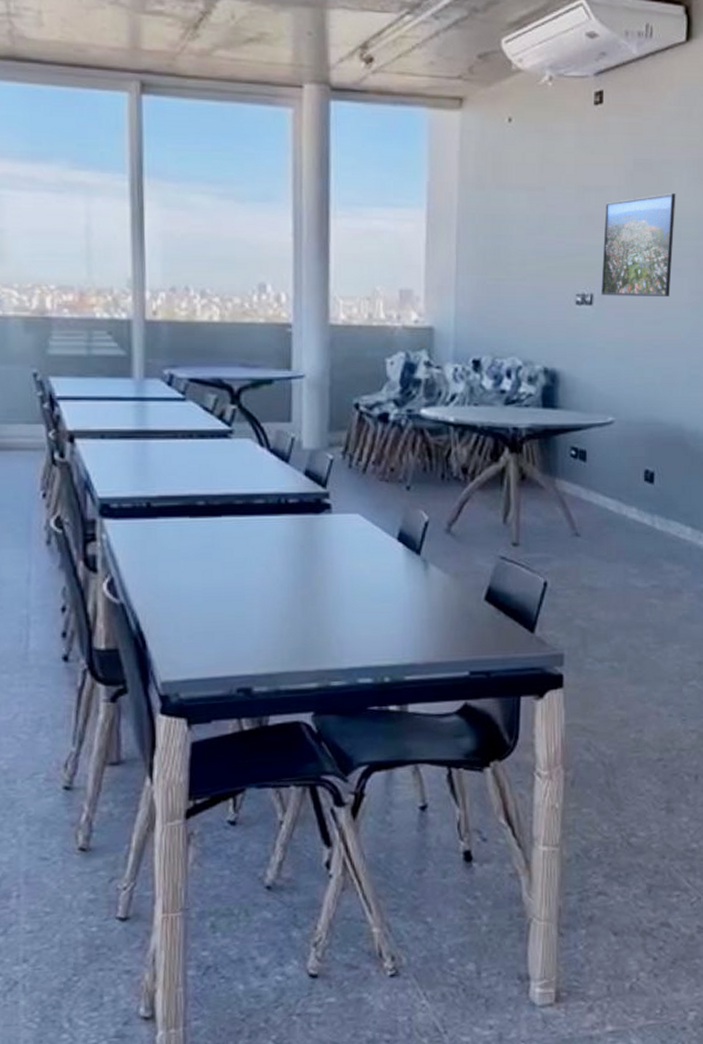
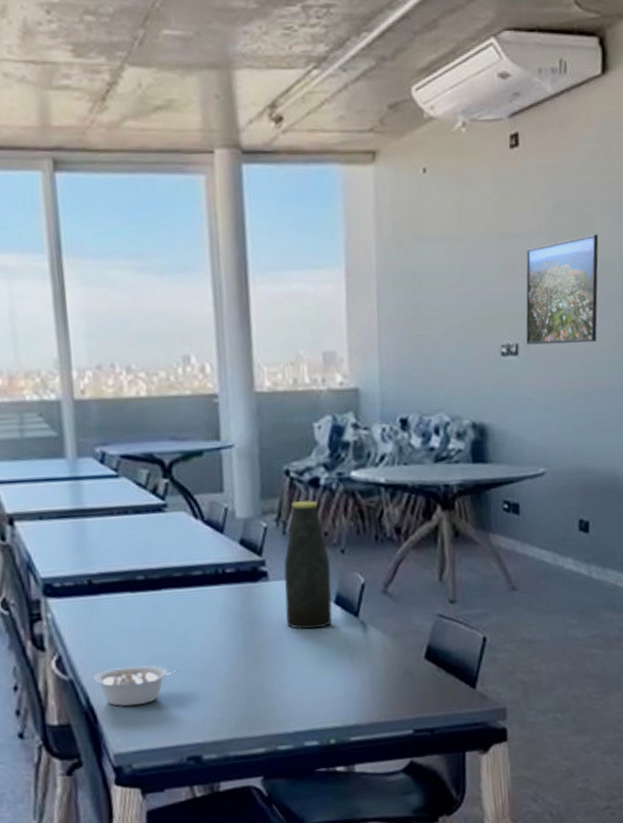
legume: none [146,592,235,634] -> present [94,665,180,707]
bottle: none [346,434,396,565] -> present [284,500,333,630]

